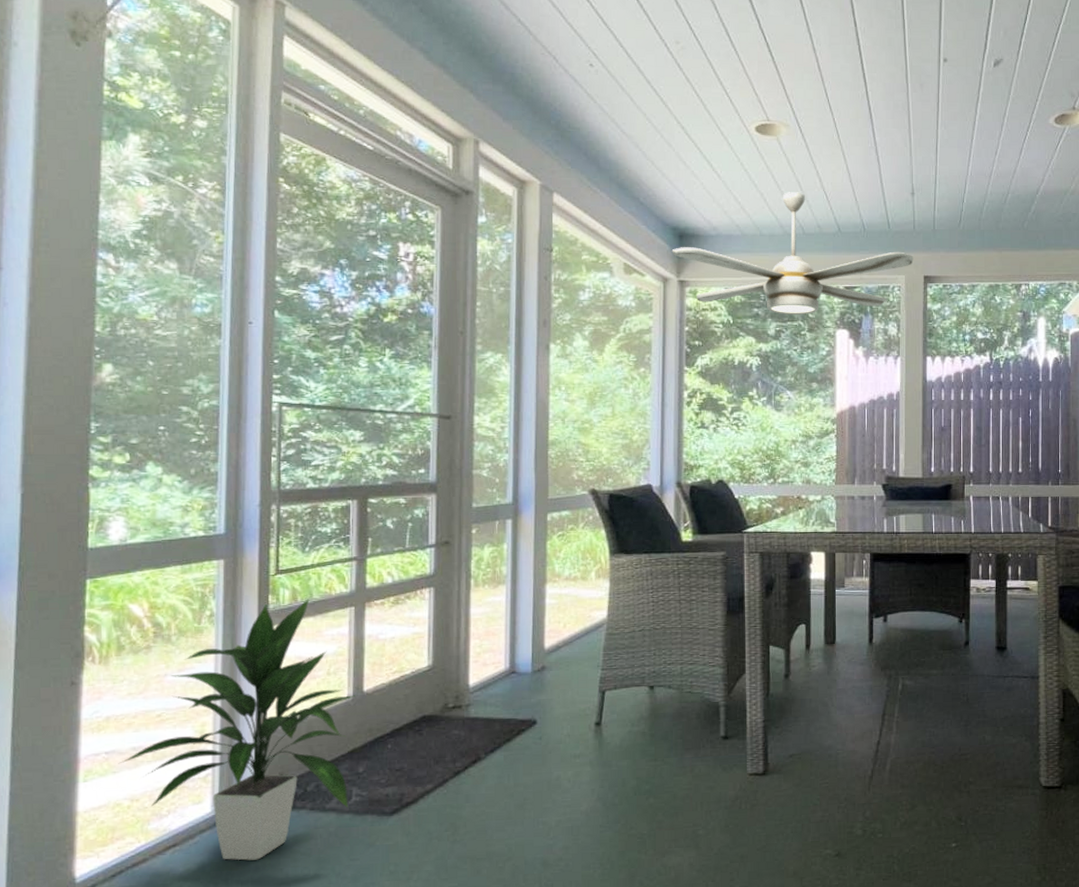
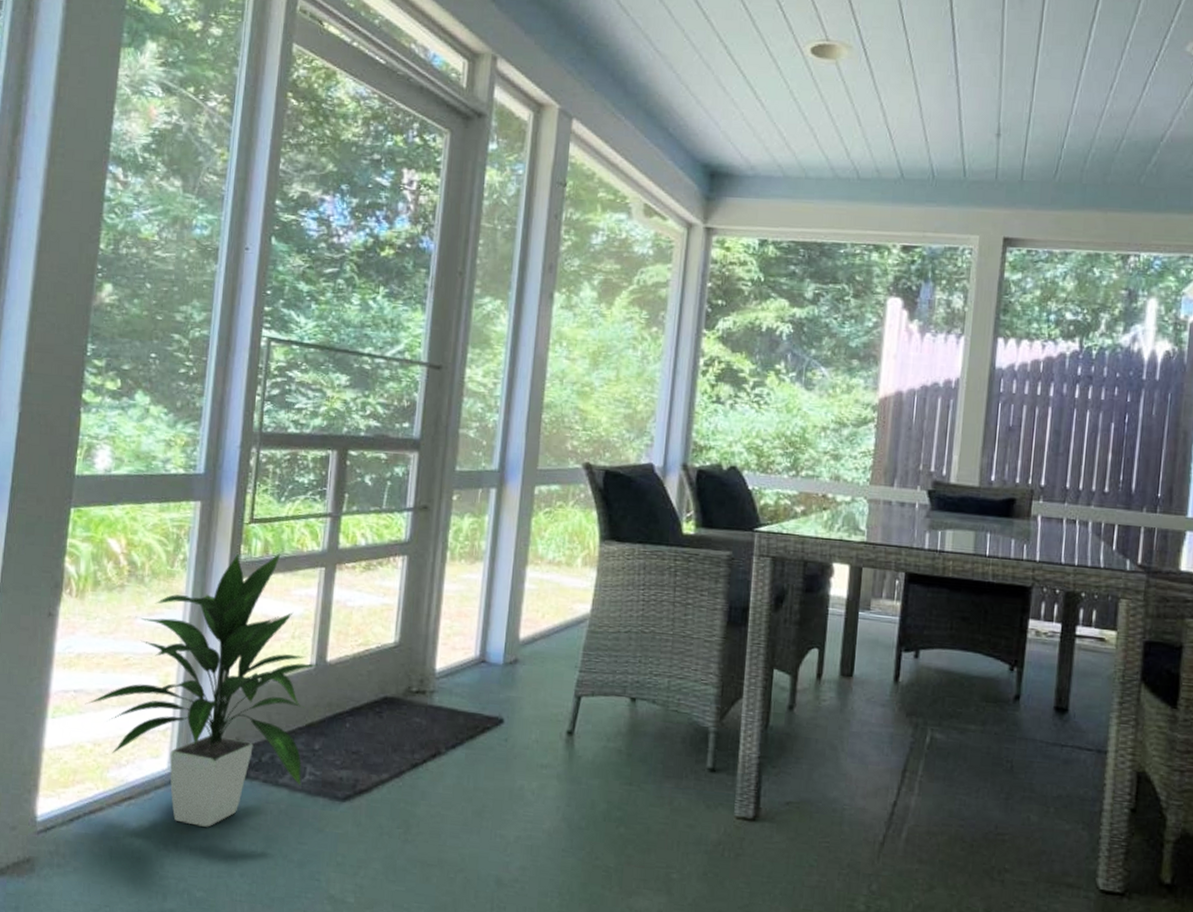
ceiling fan: present [671,192,914,314] -> none [700,127,993,277]

